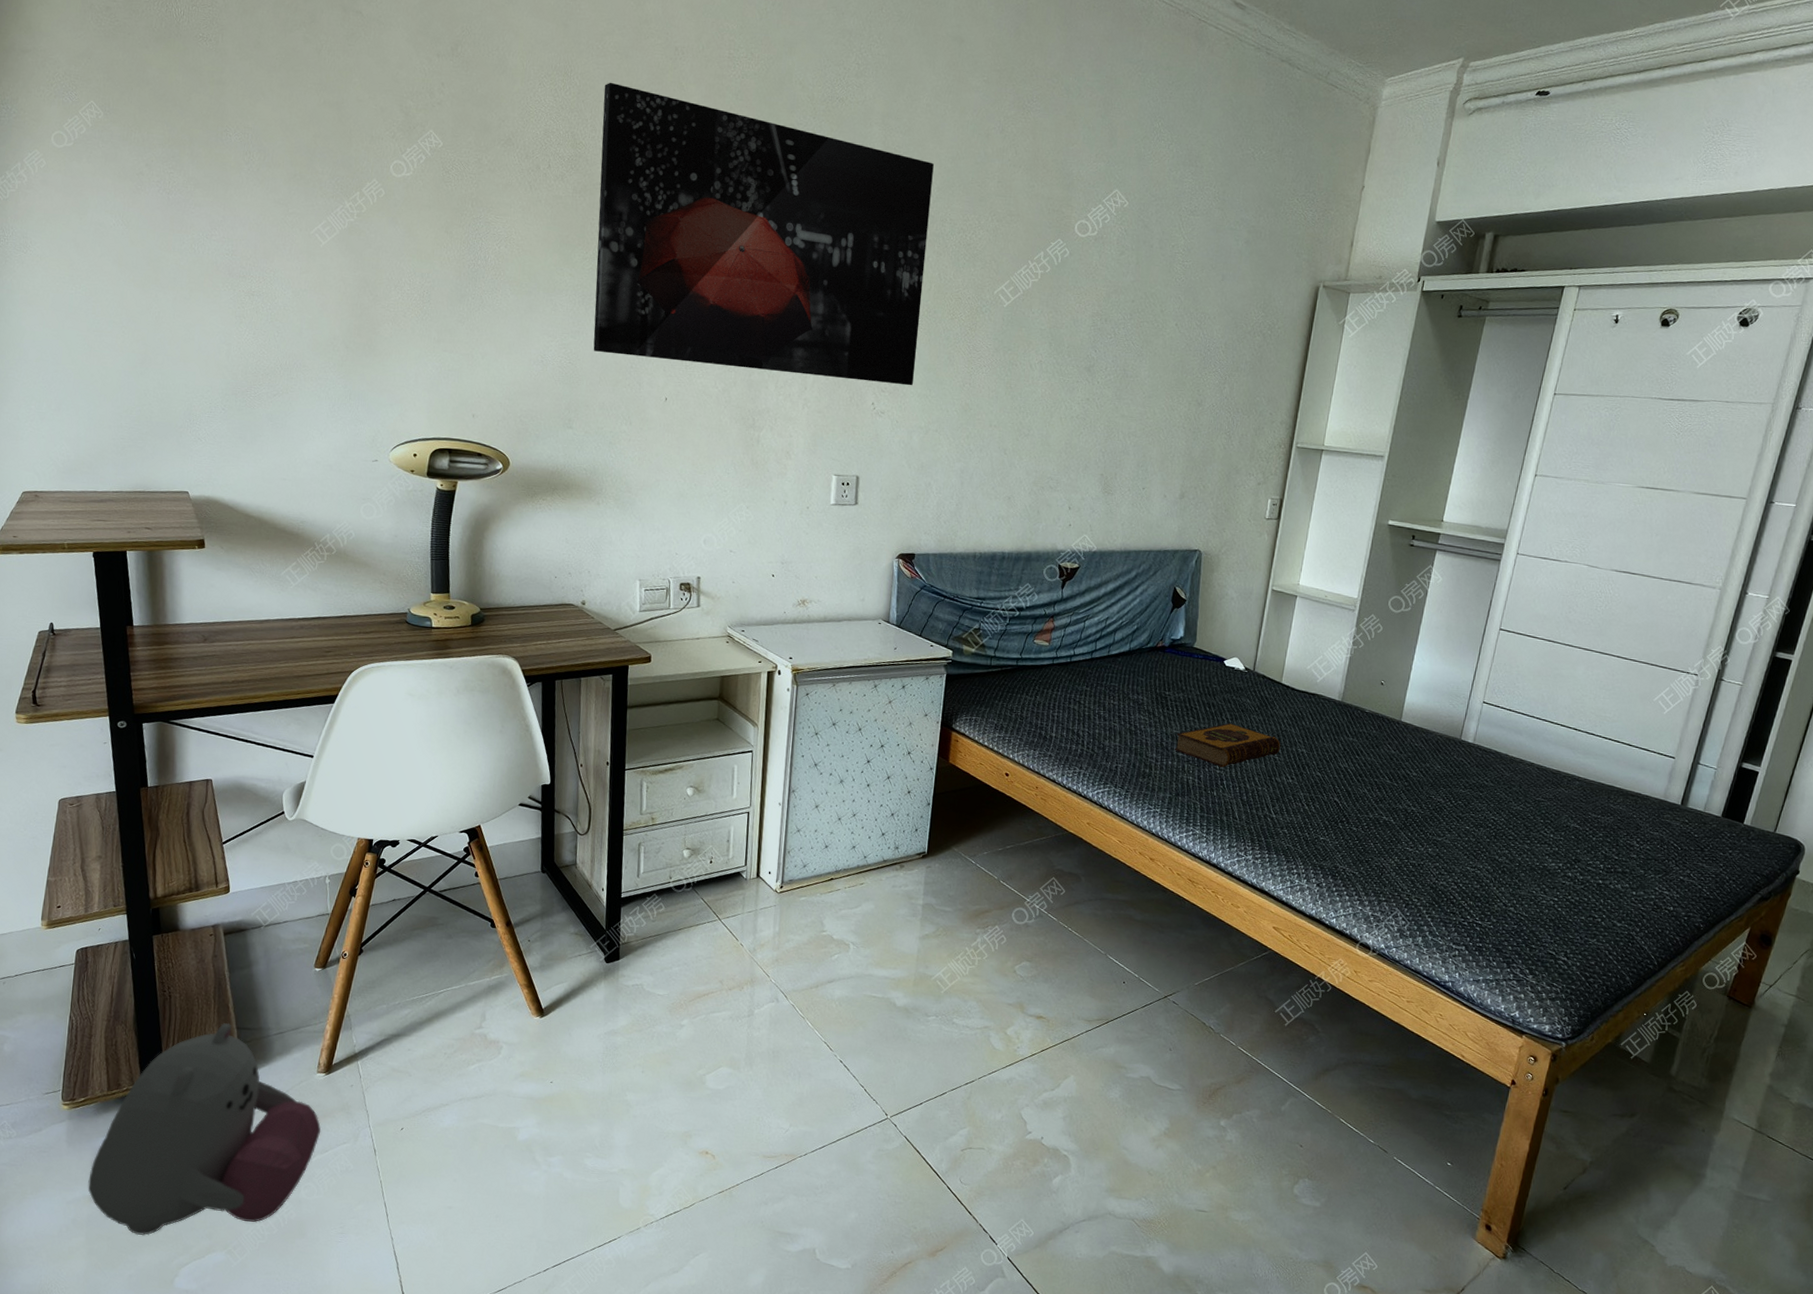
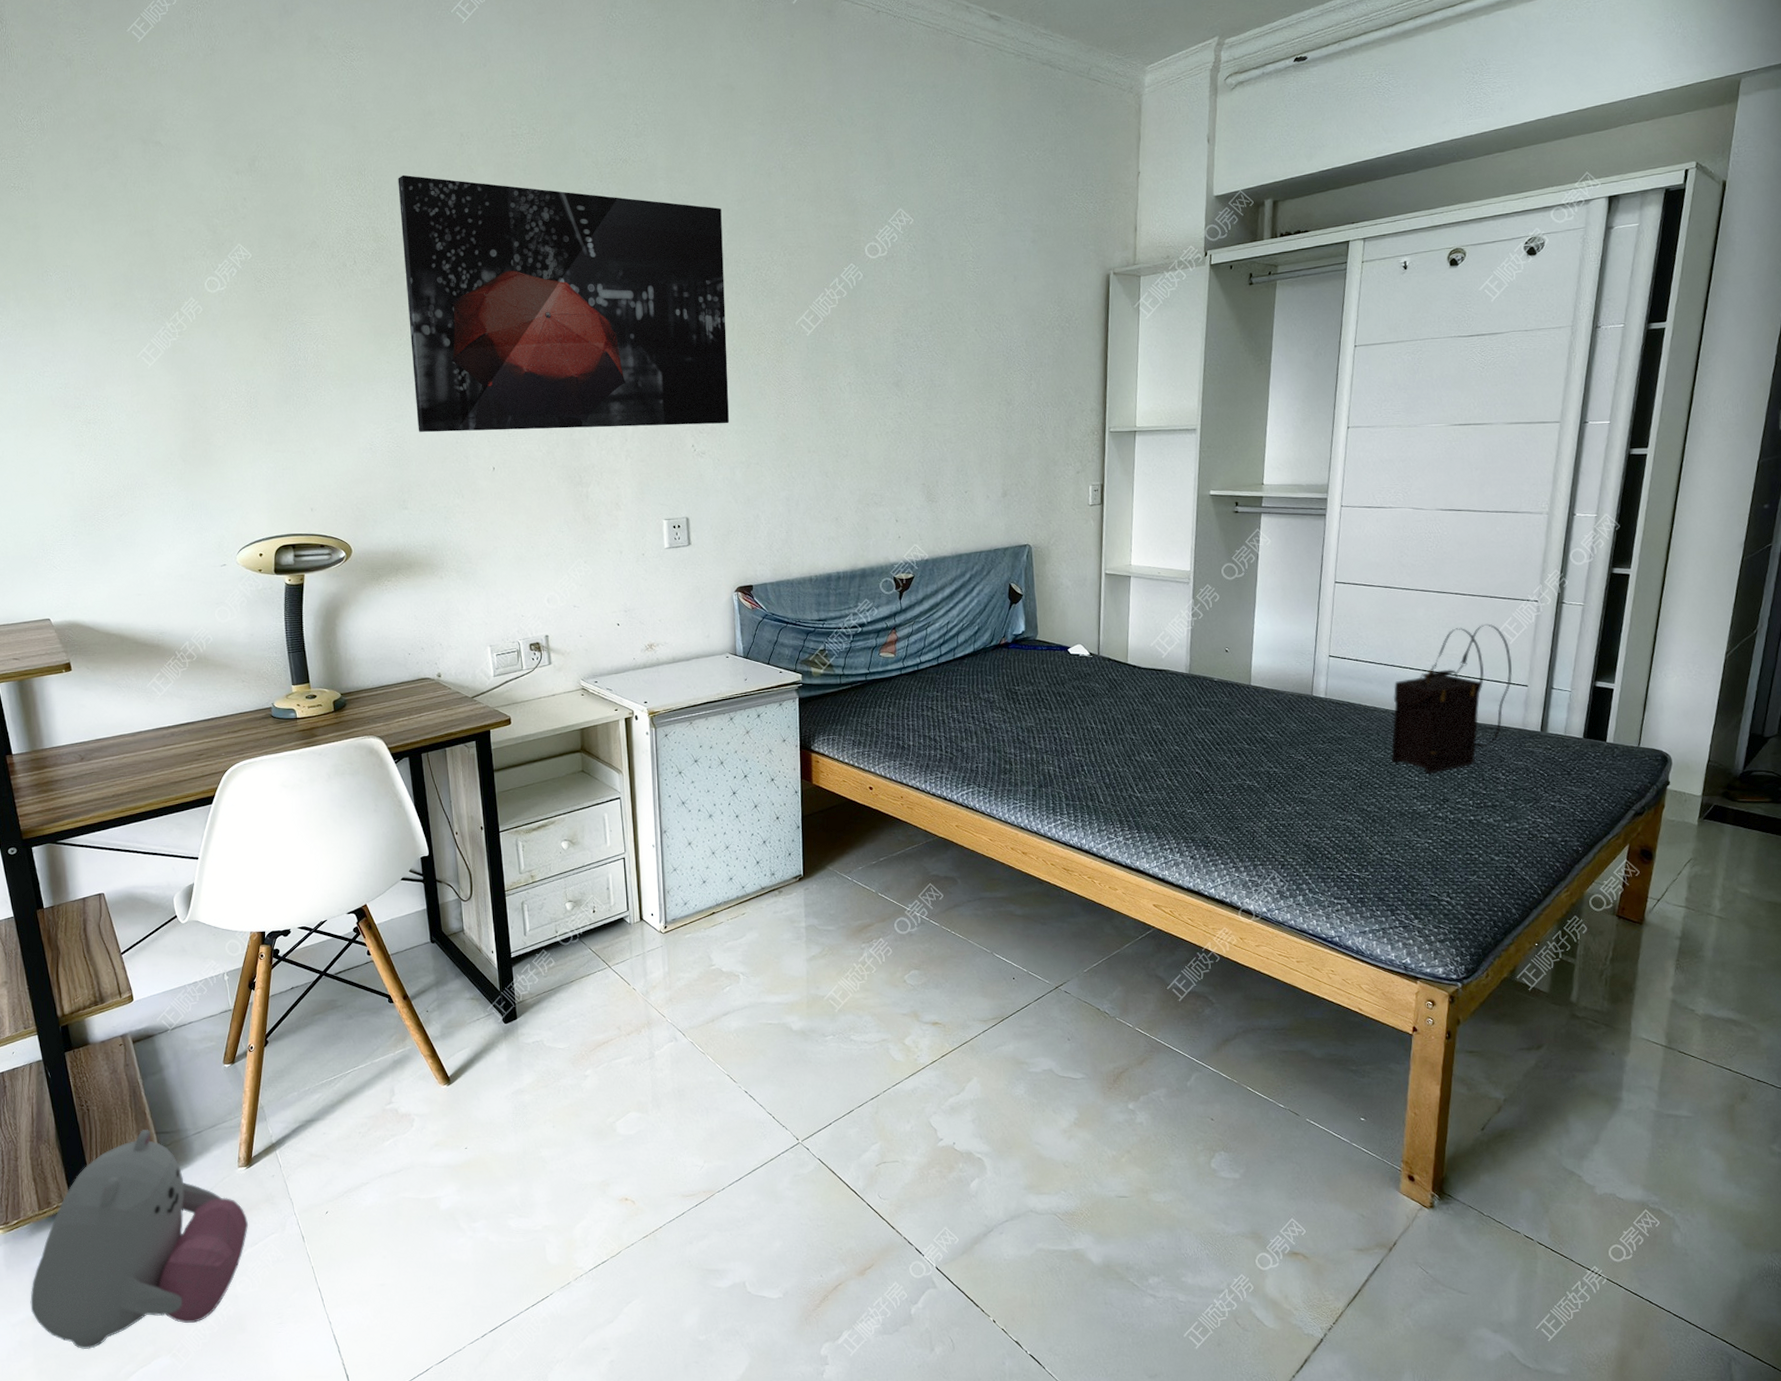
hardback book: present [1175,723,1281,768] -> none [1031,709,1136,754]
satchel: none [1530,690,1664,833] -> present [1391,623,1512,774]

